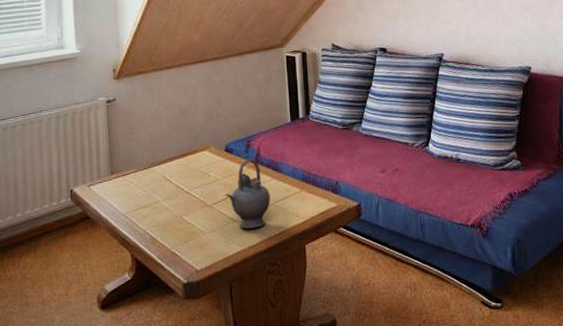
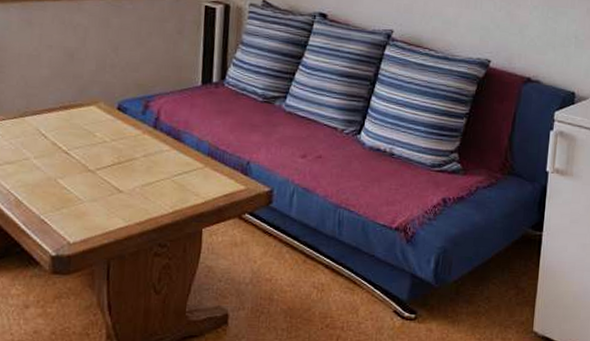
teapot: present [225,159,270,229] -> none [112,122,167,203]

